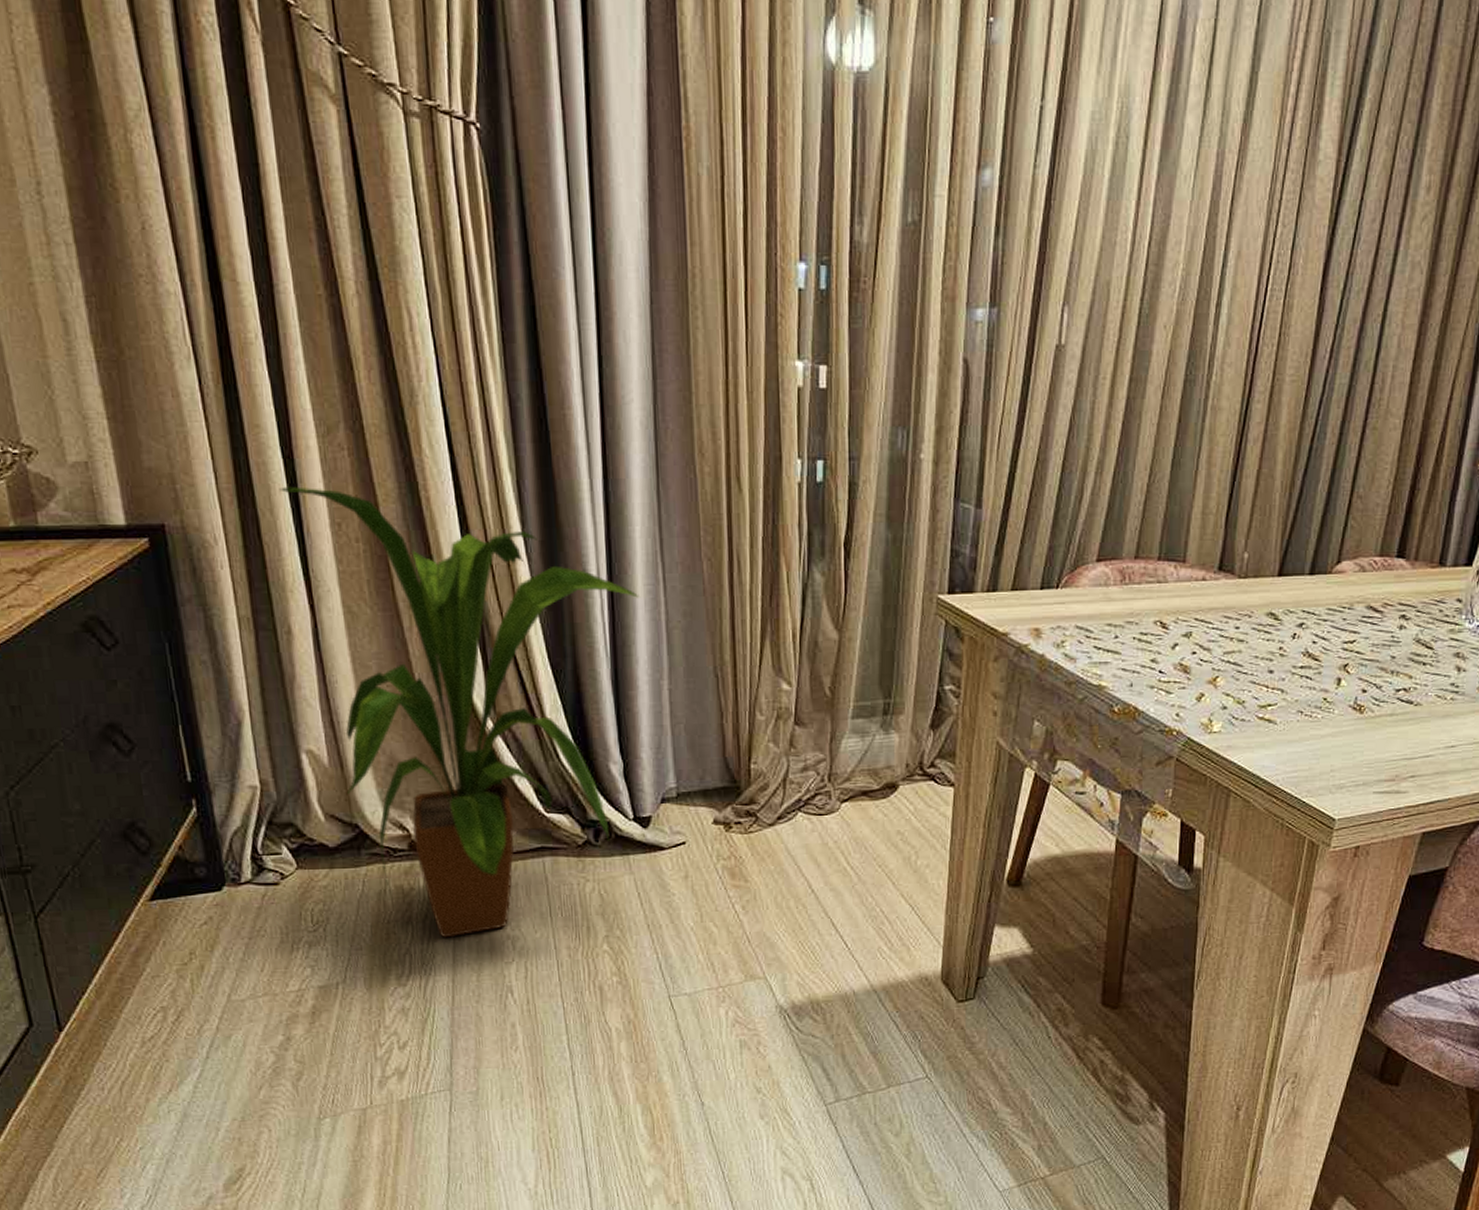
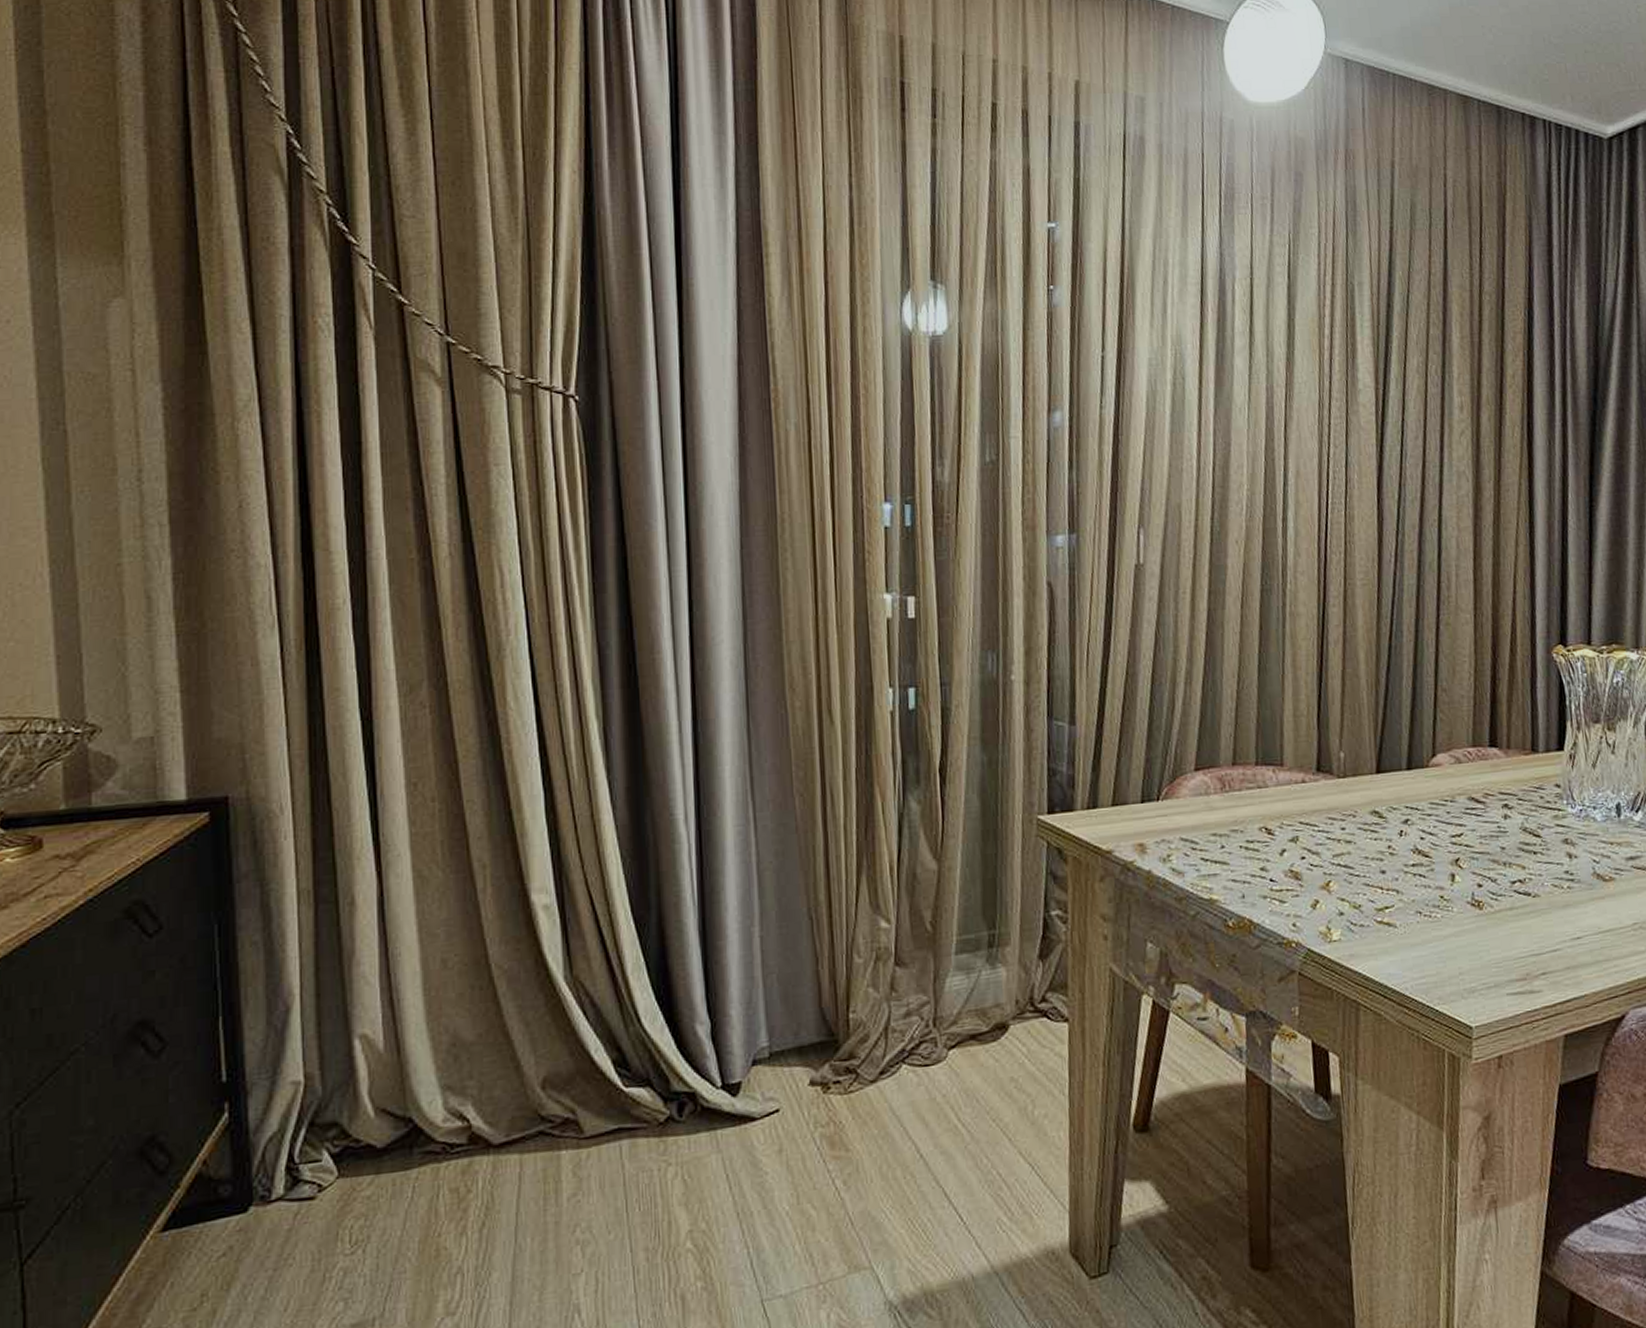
house plant: present [279,486,640,938] -> none [354,748,729,1250]

